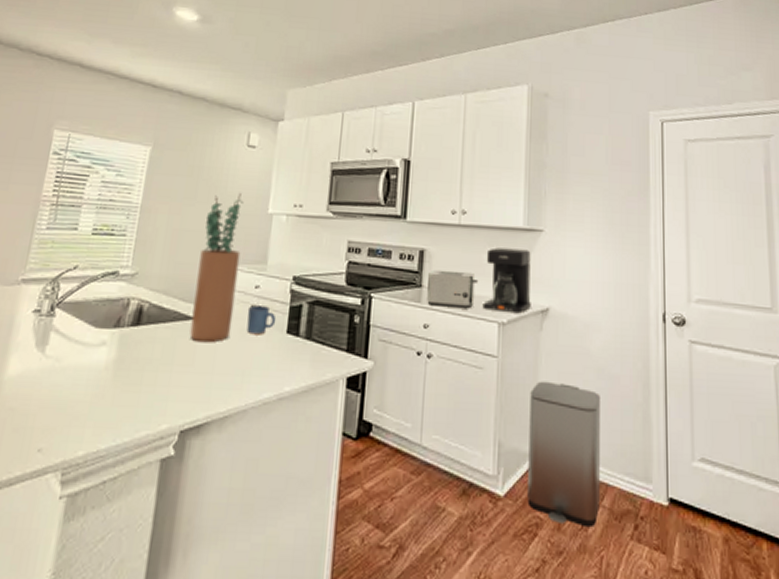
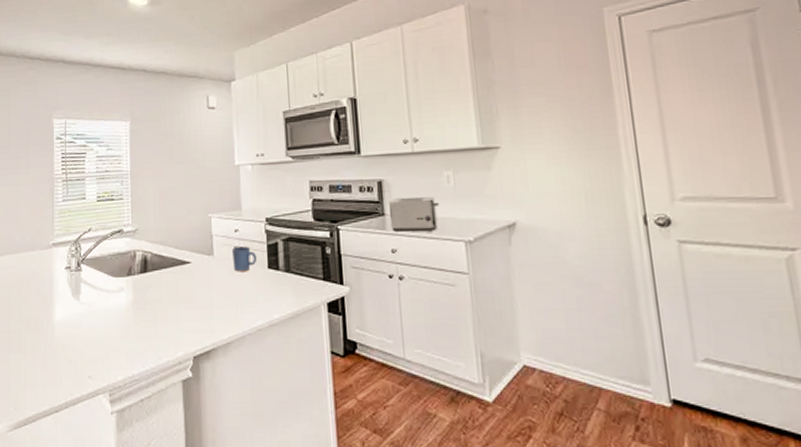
vase: present [189,194,244,342] -> none [184,151,221,281]
coffee maker: present [482,247,531,314] -> none [443,168,497,232]
pedal bin: present [527,381,600,526] -> none [506,293,595,428]

